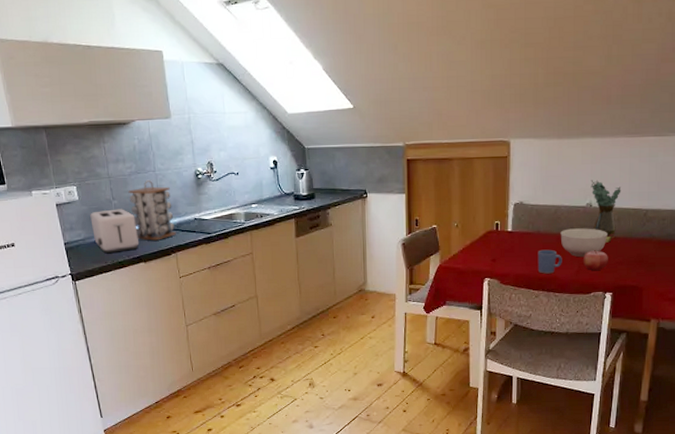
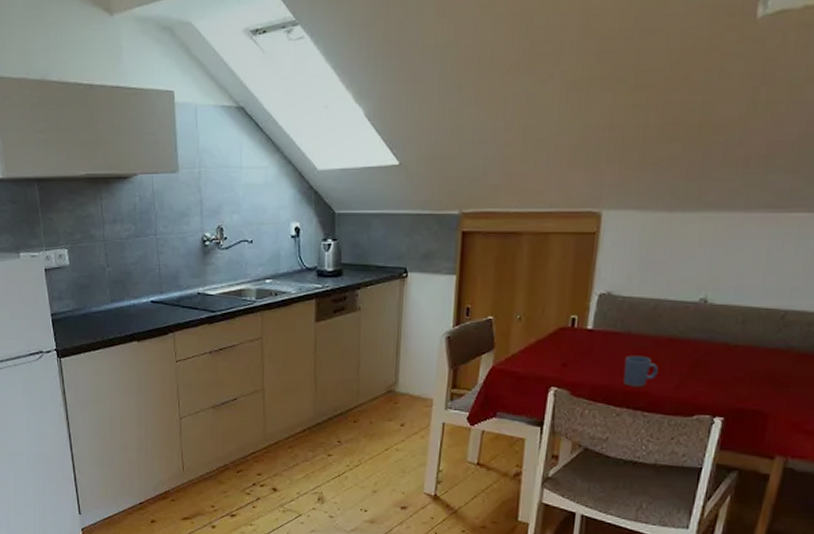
toaster: present [90,209,139,254] -> none [81,277,132,329]
spice rack: present [128,179,176,241] -> none [124,244,175,317]
bowl: present [560,228,608,258] -> none [658,330,726,369]
fruit: present [582,250,608,270] -> none [686,360,723,387]
vase: present [590,180,621,243] -> none [706,268,752,352]

